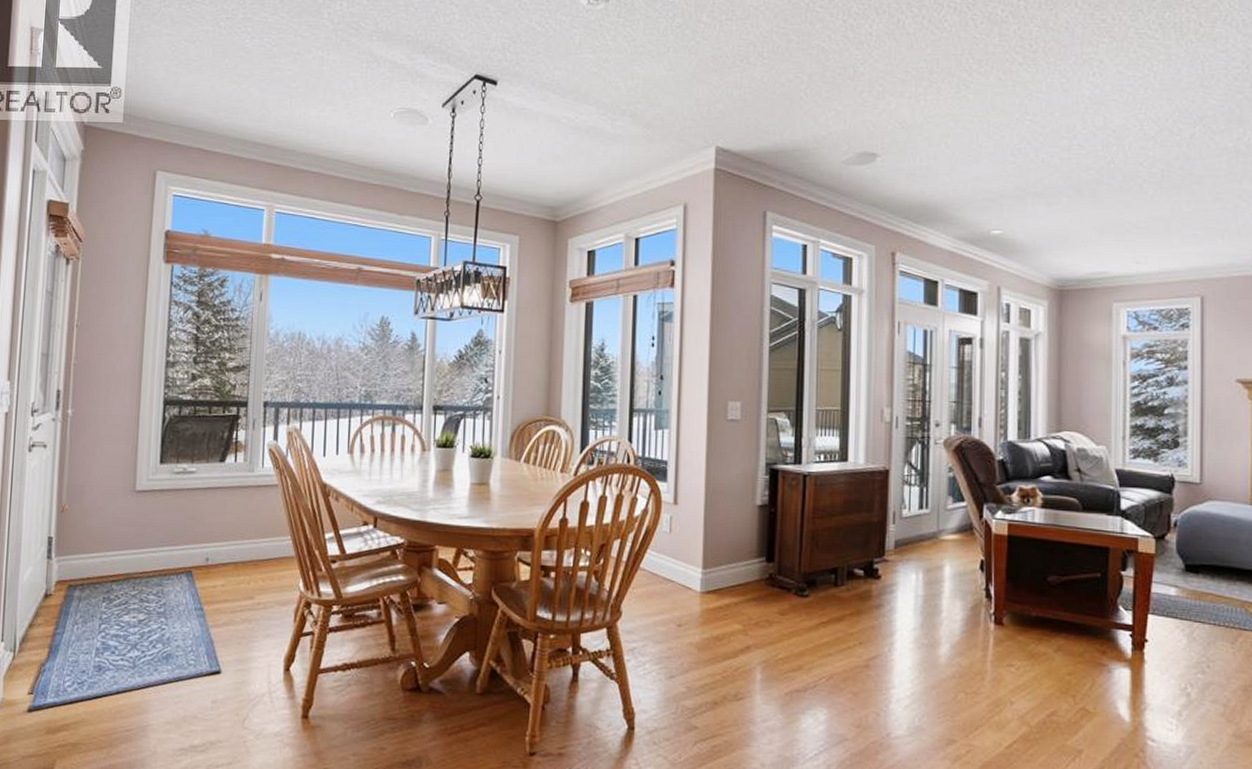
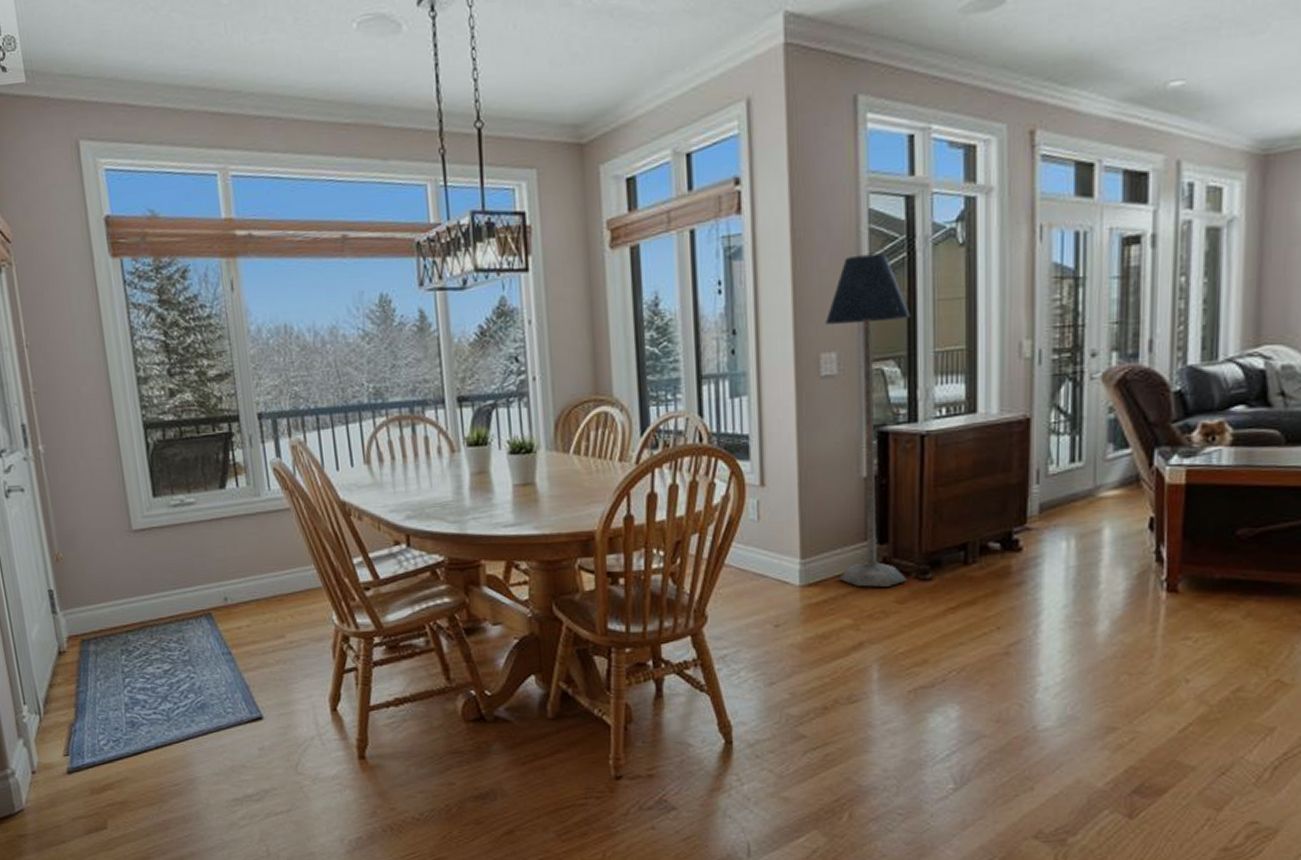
floor lamp: none [733,329,799,599] -> present [825,253,911,587]

